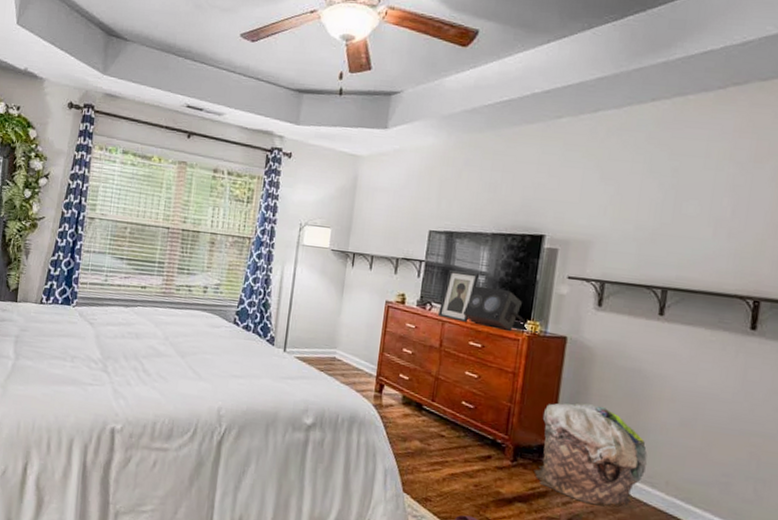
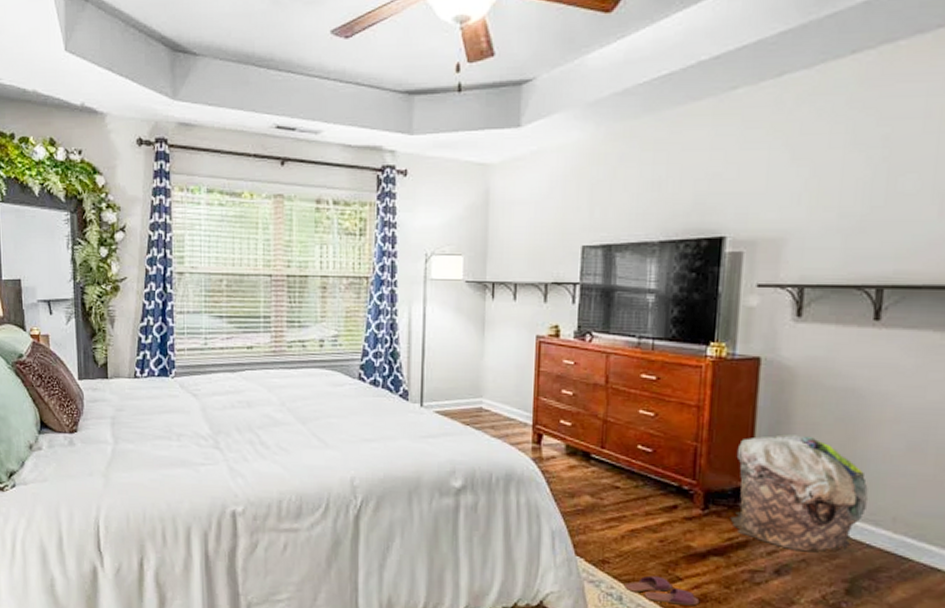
picture frame: present [437,270,480,322] -> none [600,291,648,352]
speaker: present [462,285,540,333] -> none [630,306,726,358]

